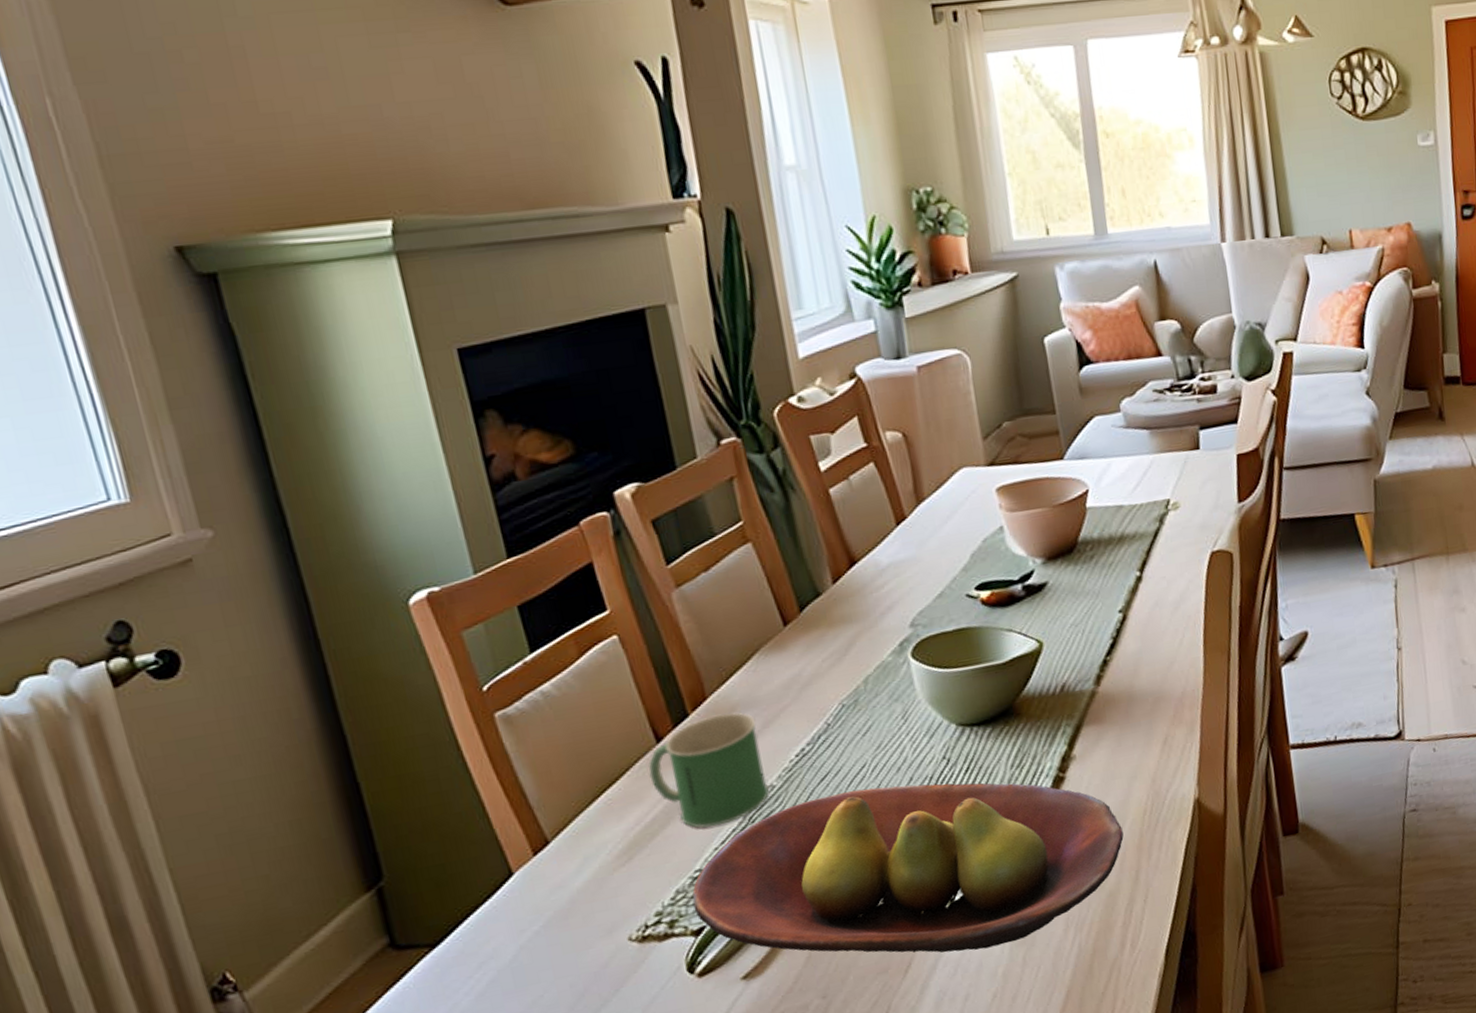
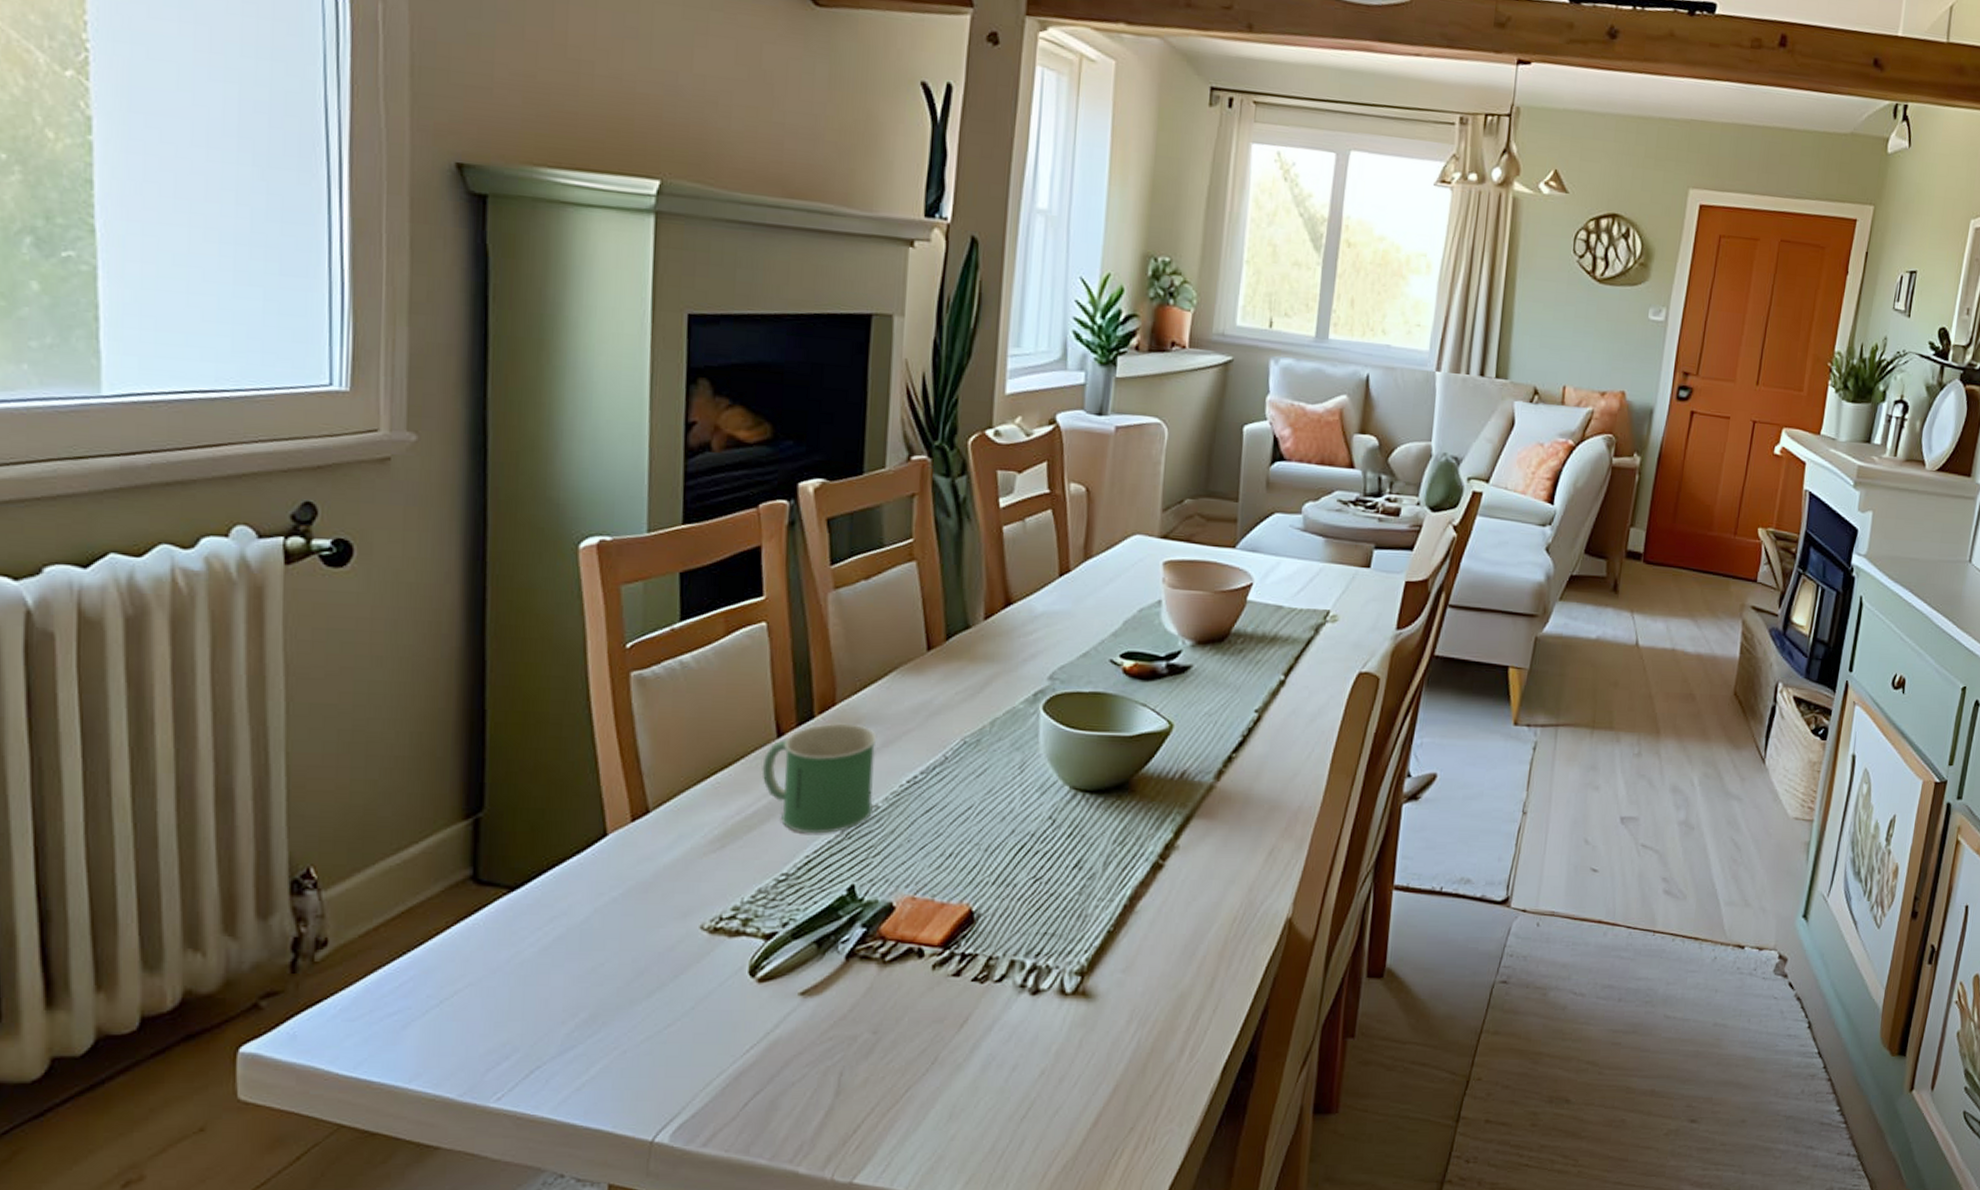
fruit bowl: present [692,782,1124,953] -> none [771,829,1209,1022]

